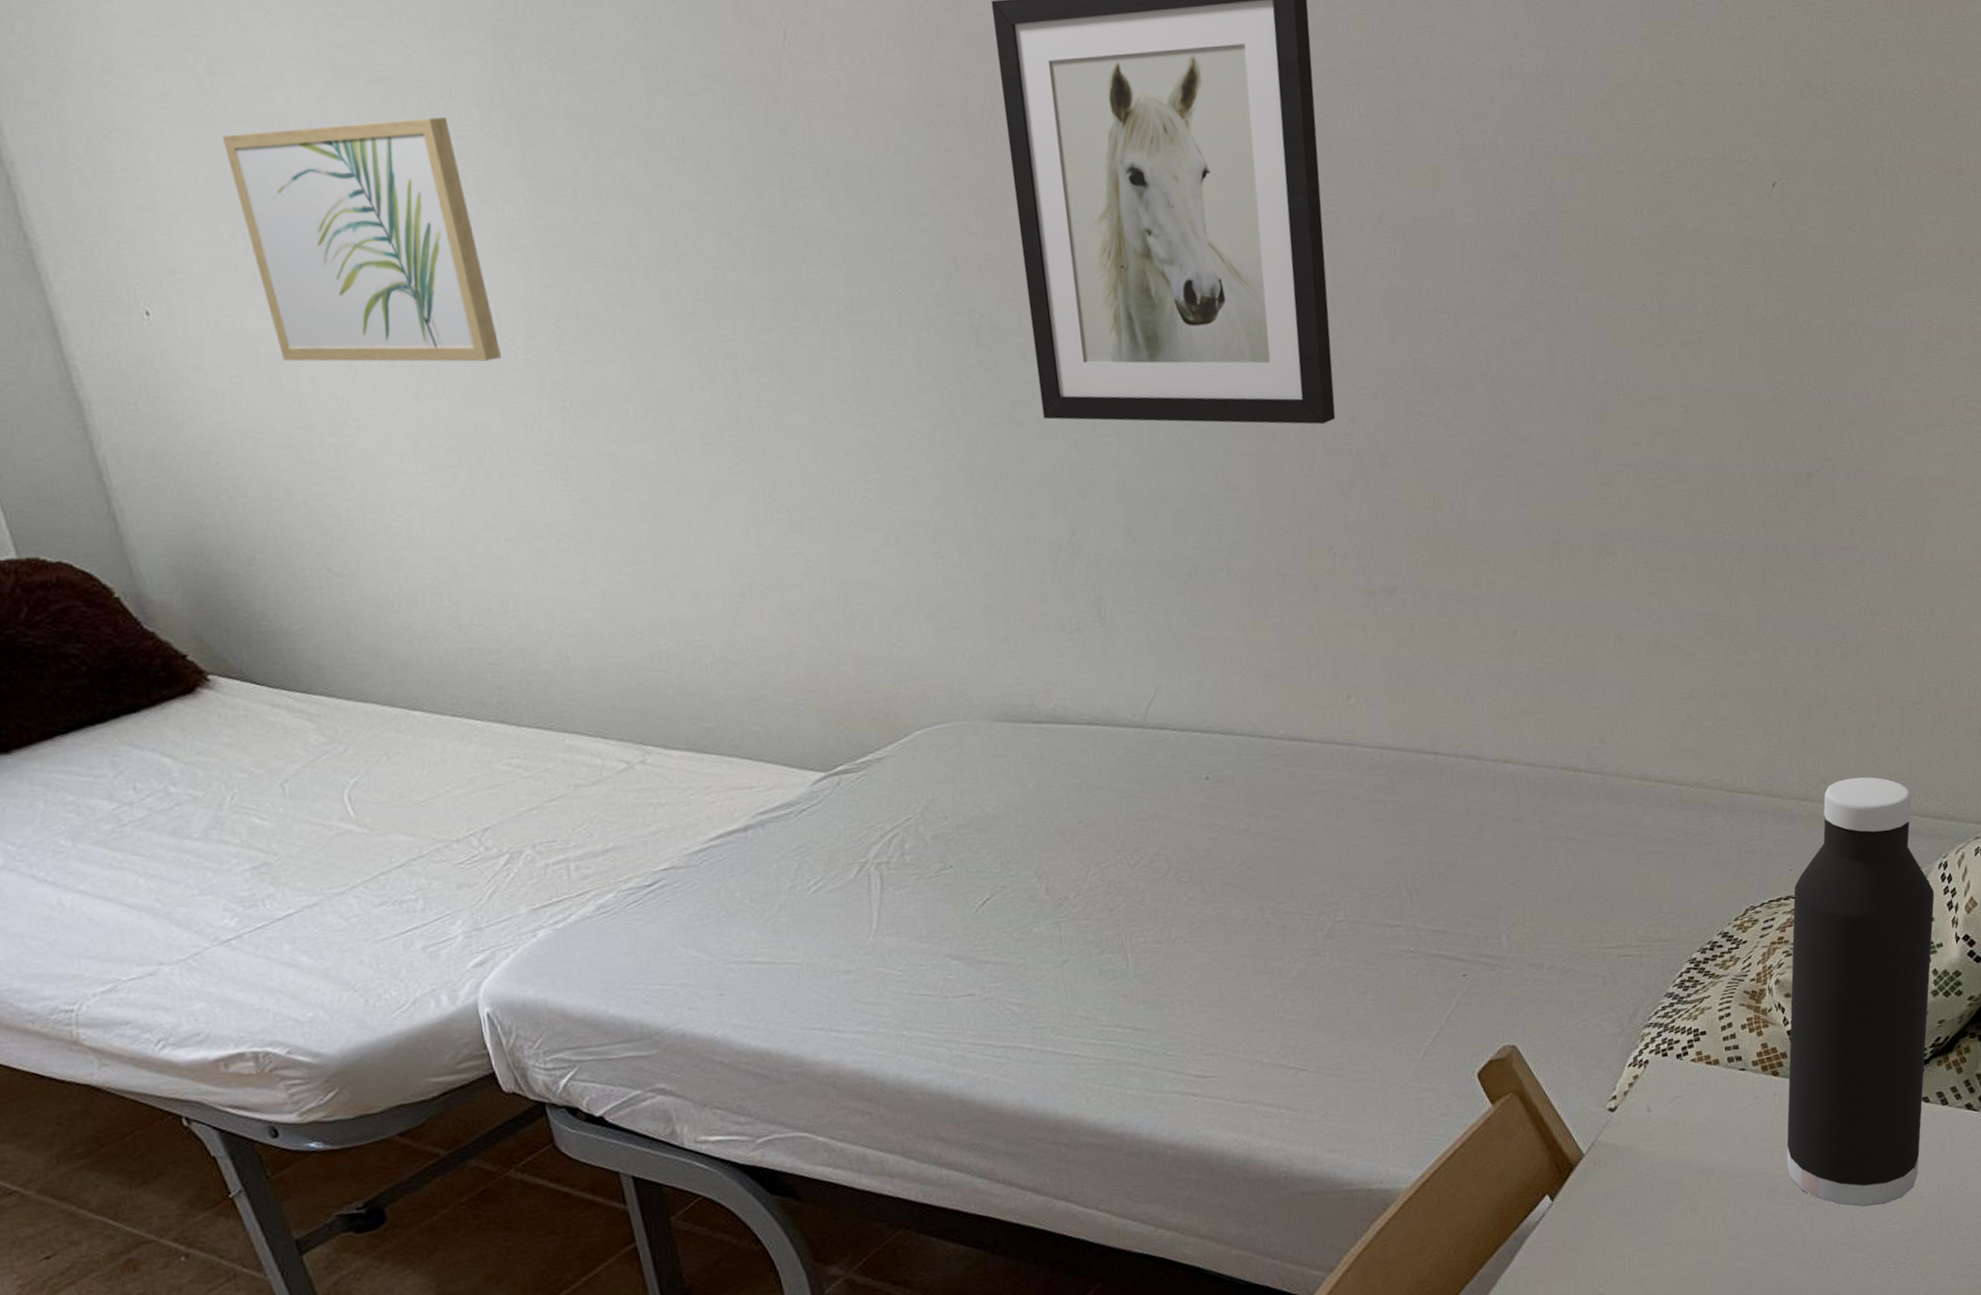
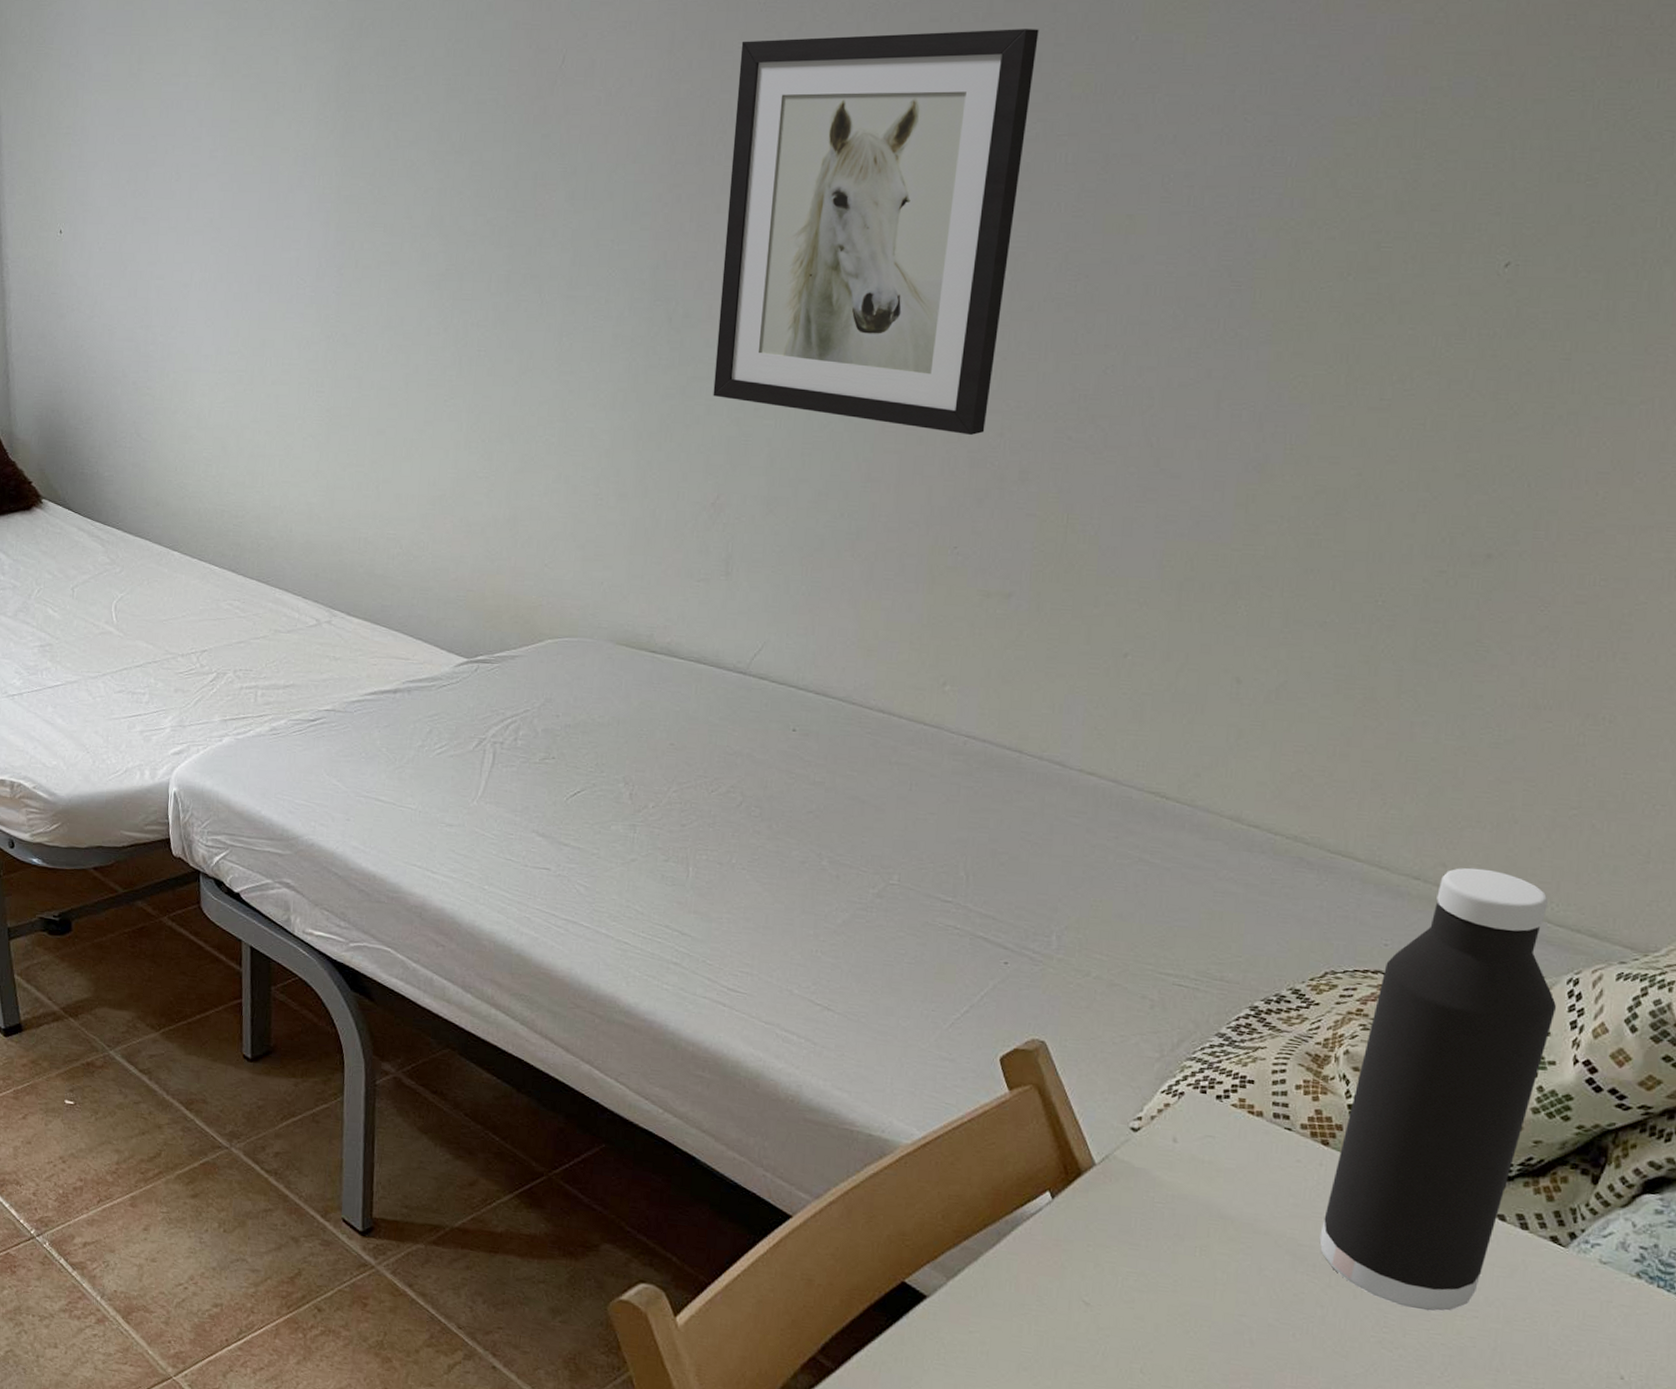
wall art: present [221,117,501,362] -> none [136,106,294,294]

